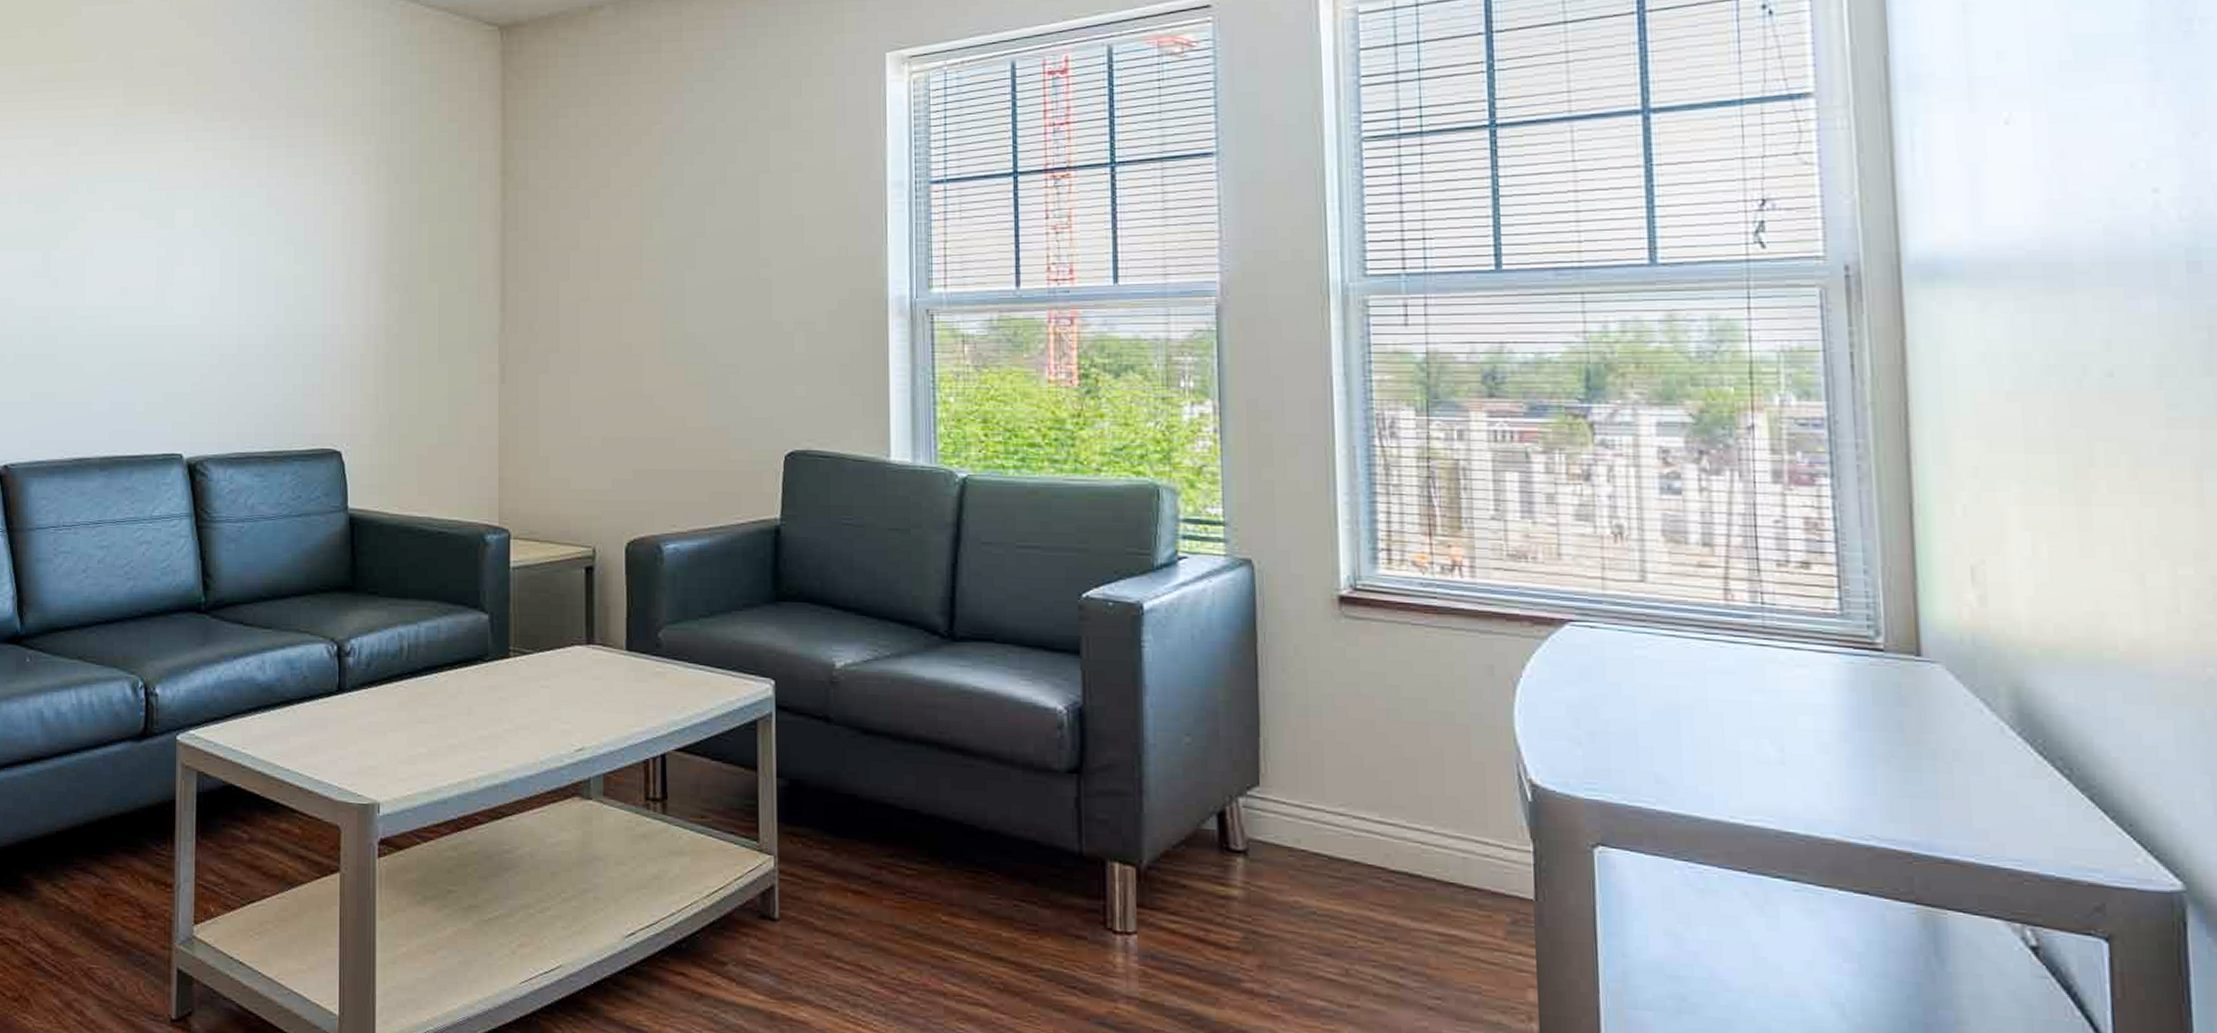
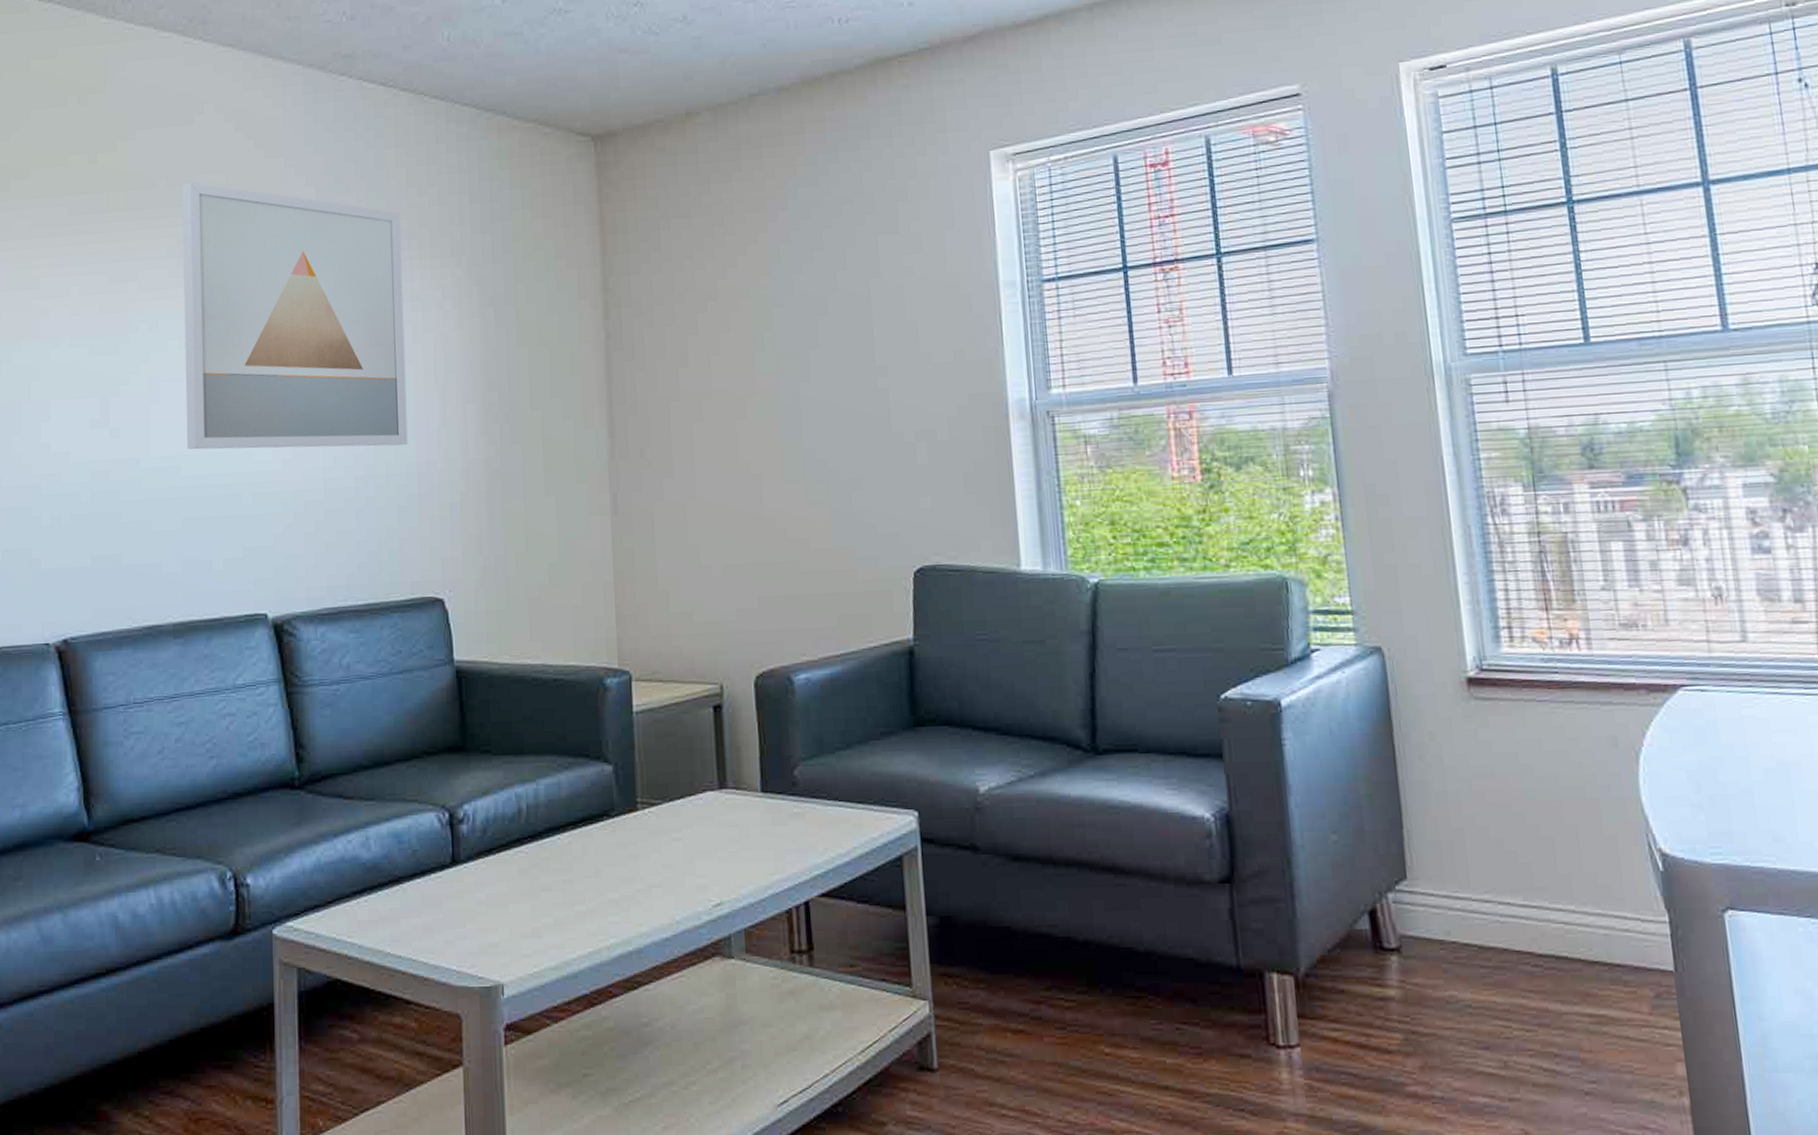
wall art: none [117,56,317,308] -> present [182,182,408,450]

